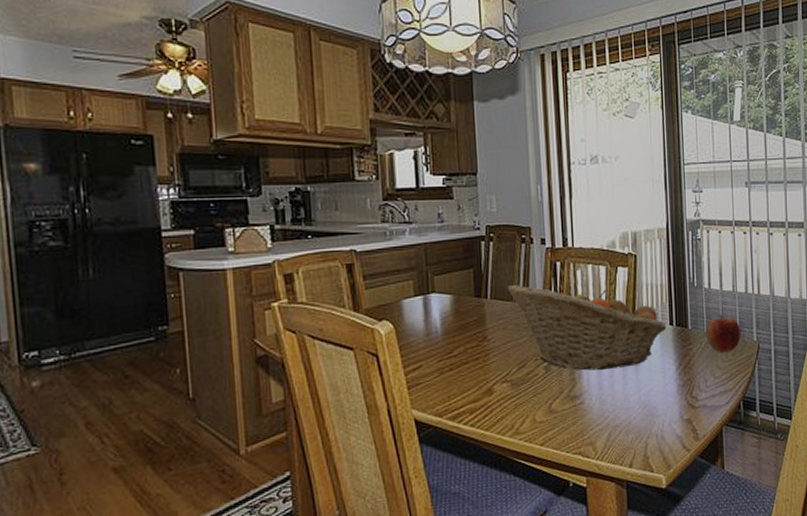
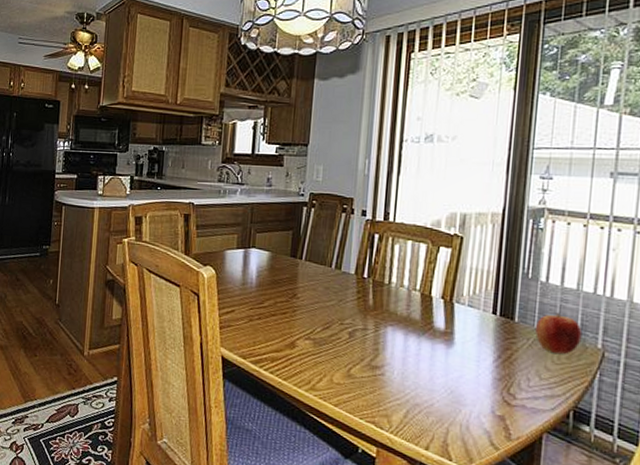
fruit basket: present [506,285,667,371] -> none [321,250,489,349]

